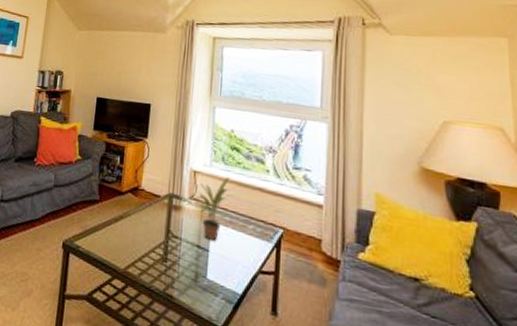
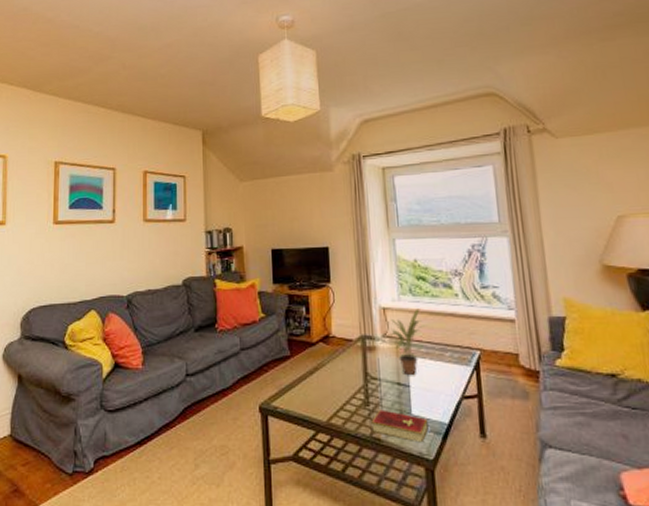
hardcover book: none [166,267,222,308] -> present [371,409,429,443]

